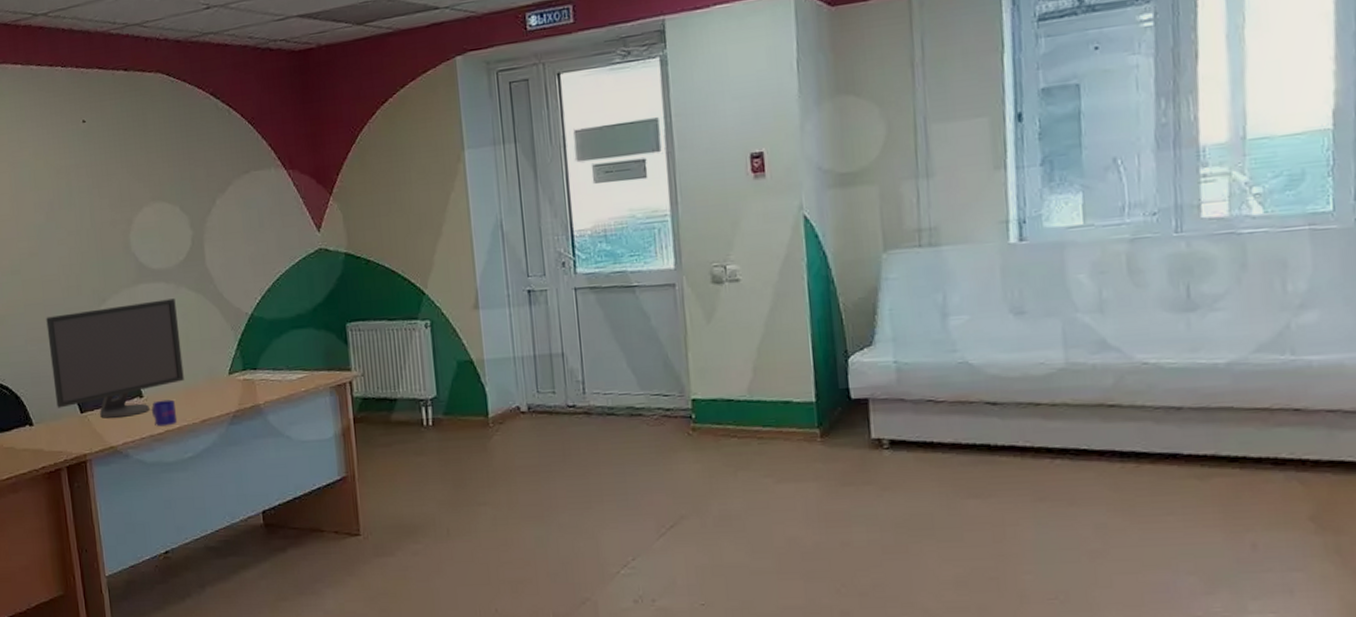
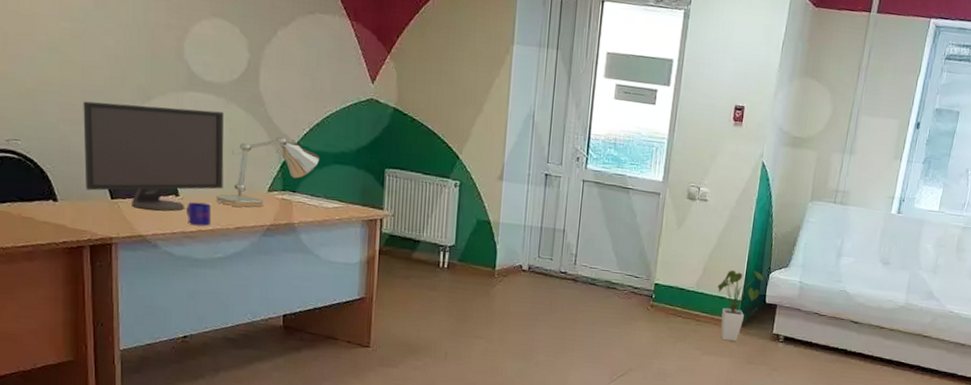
desk lamp: none [179,312,277,399] -> present [216,137,320,208]
house plant: none [777,358,841,459] -> present [717,270,764,342]

